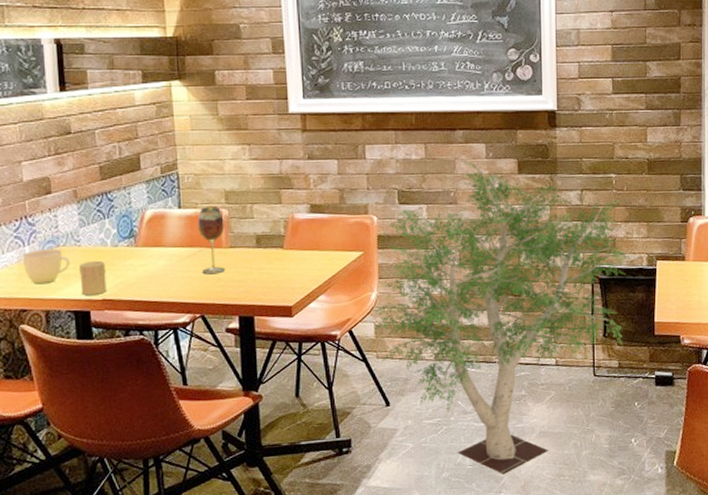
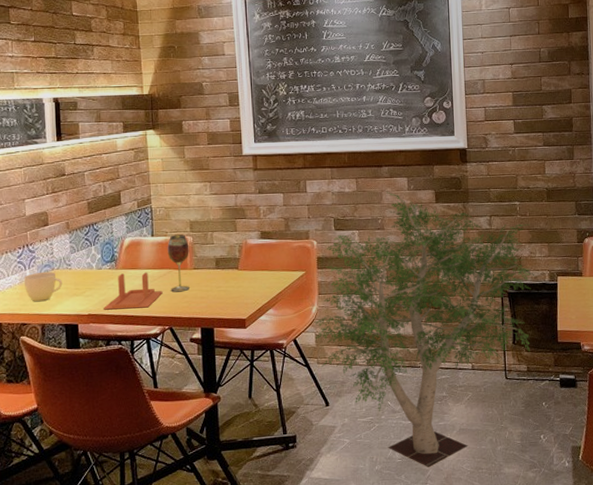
candle: present [79,260,107,296] -> none [70,281,92,312]
napkin holder: none [121,250,193,295] -> present [104,272,163,310]

